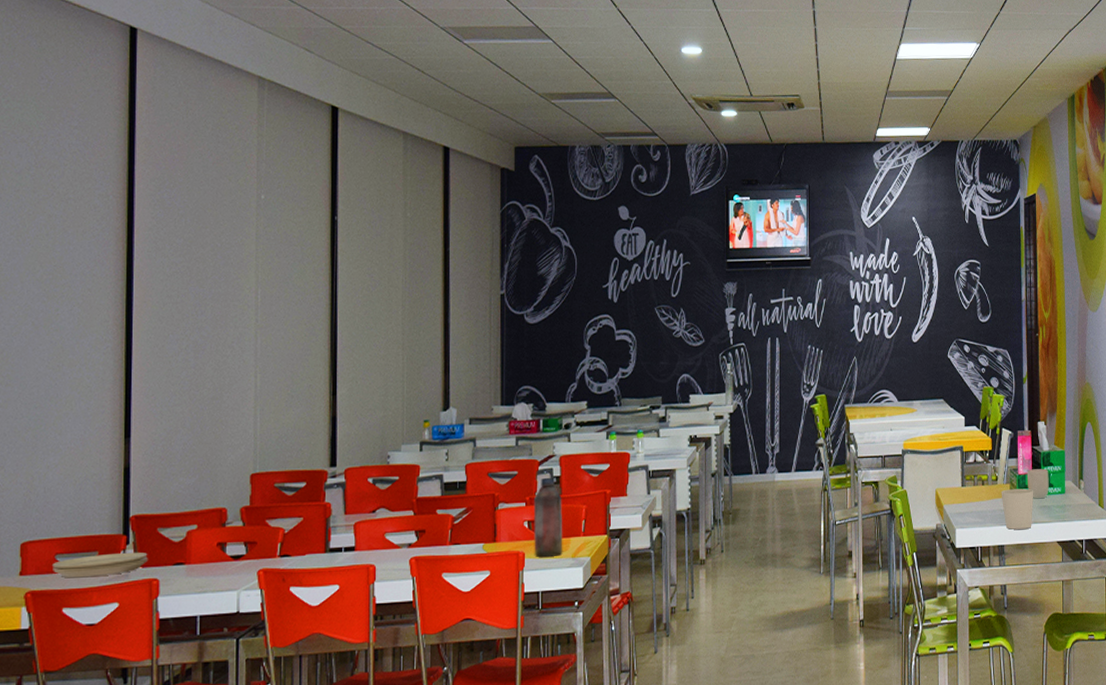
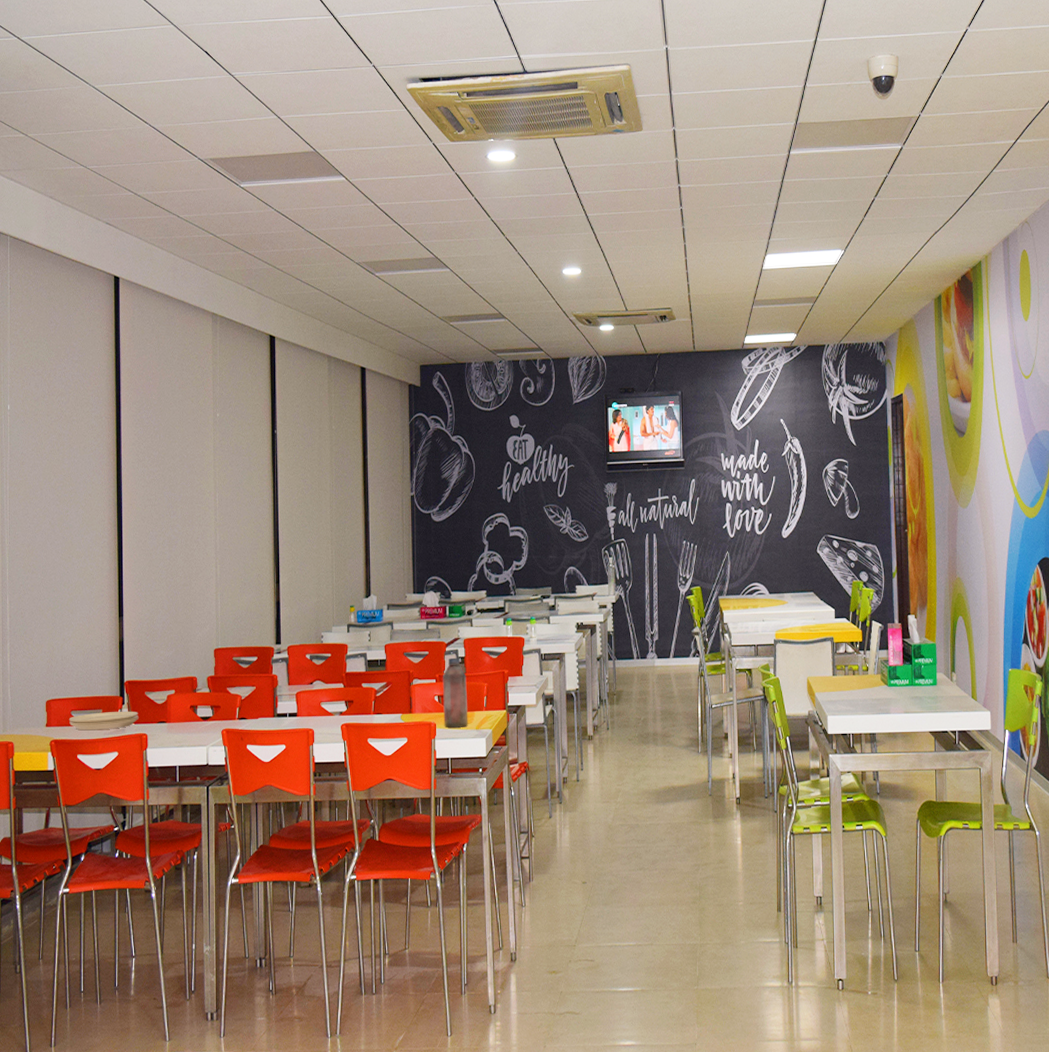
dixie cup: present [1001,488,1034,530] -> none [872,679,905,719]
cup: present [1026,469,1049,499] -> none [897,661,920,690]

